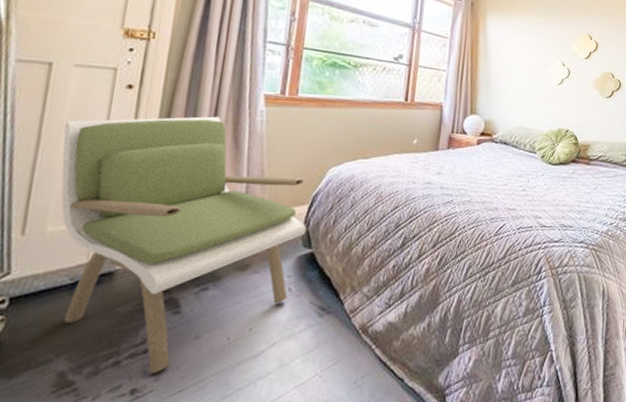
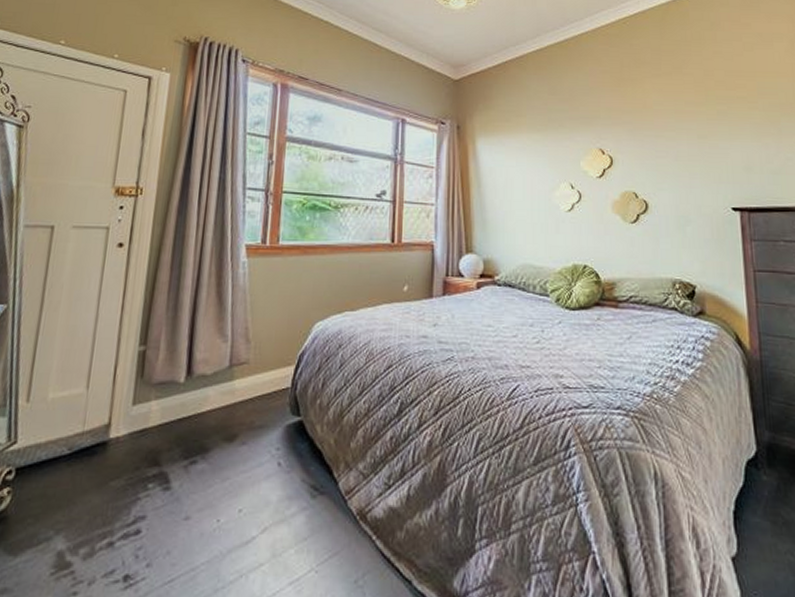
armchair: present [61,116,306,374] -> none [61,271,294,559]

